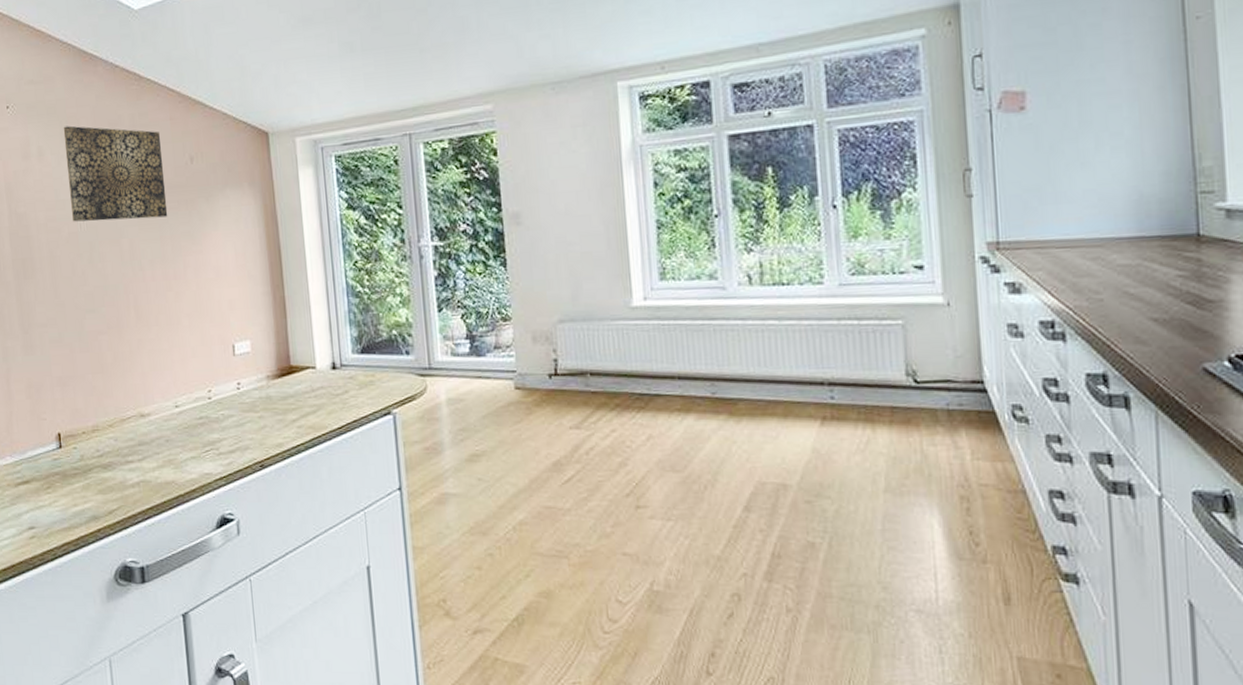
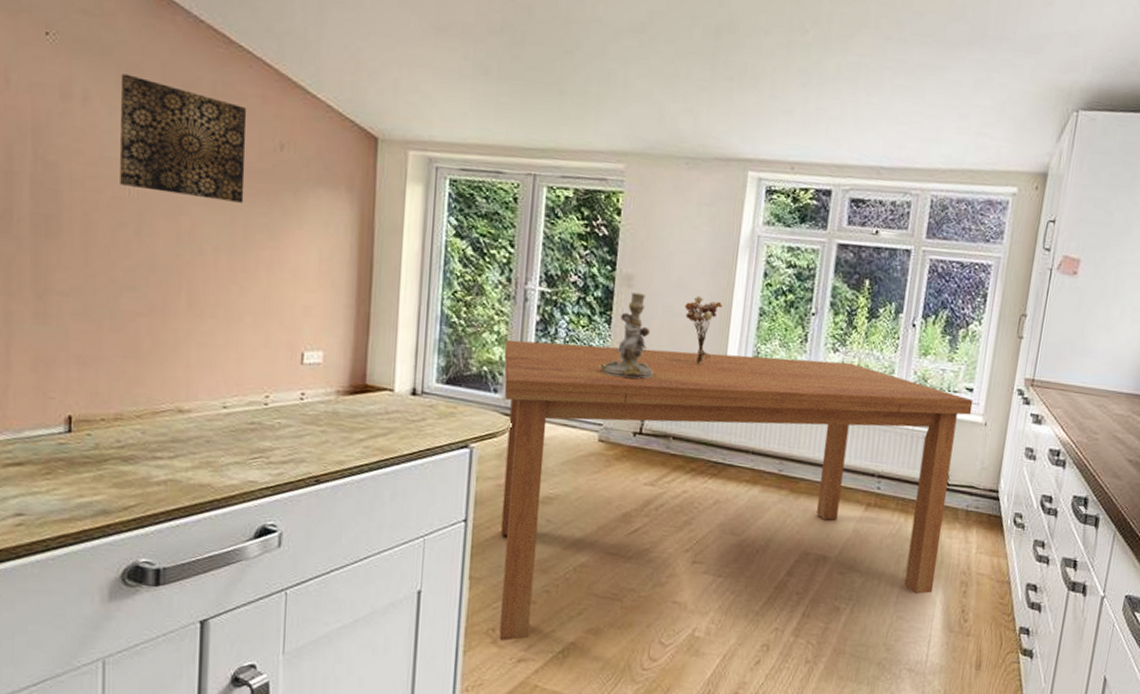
dining table: none [408,261,928,611] -> present [499,339,973,641]
candlestick: none [503,229,559,320] -> present [599,292,654,379]
bouquet: none [577,220,616,292] -> present [685,295,722,365]

